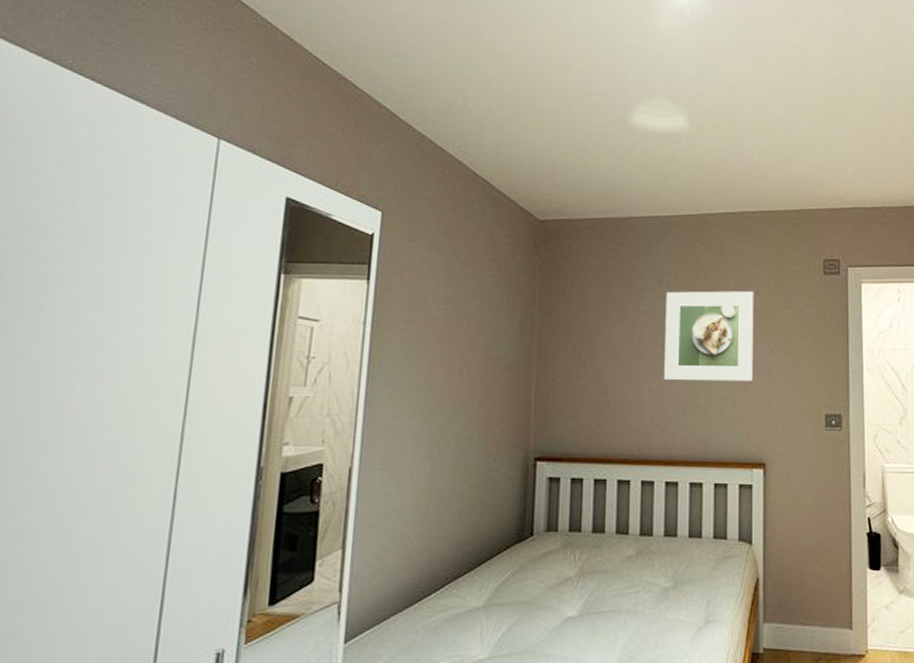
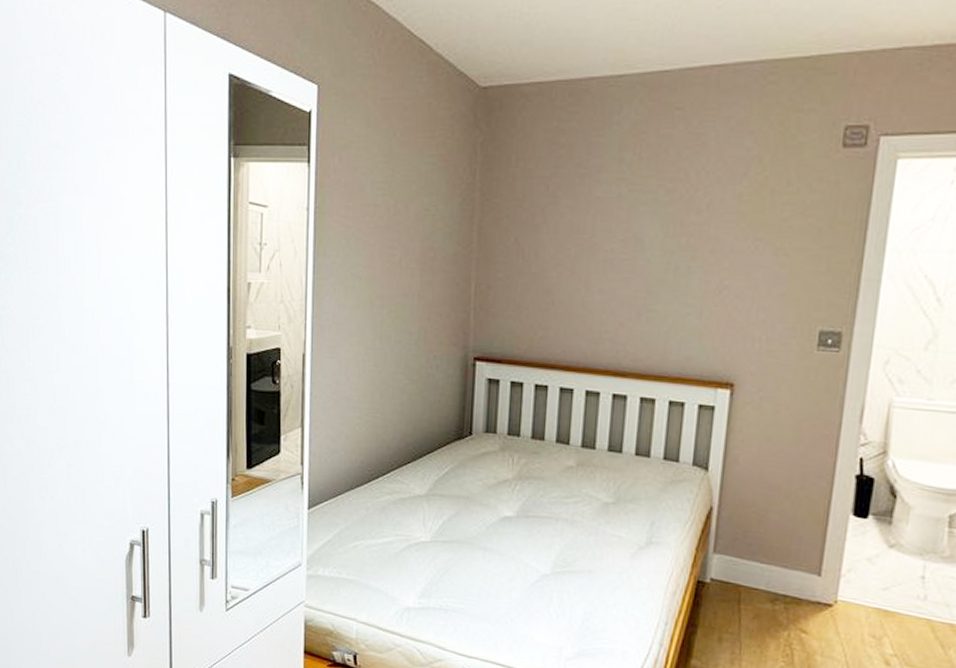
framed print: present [663,291,754,381] -> none [617,171,741,286]

